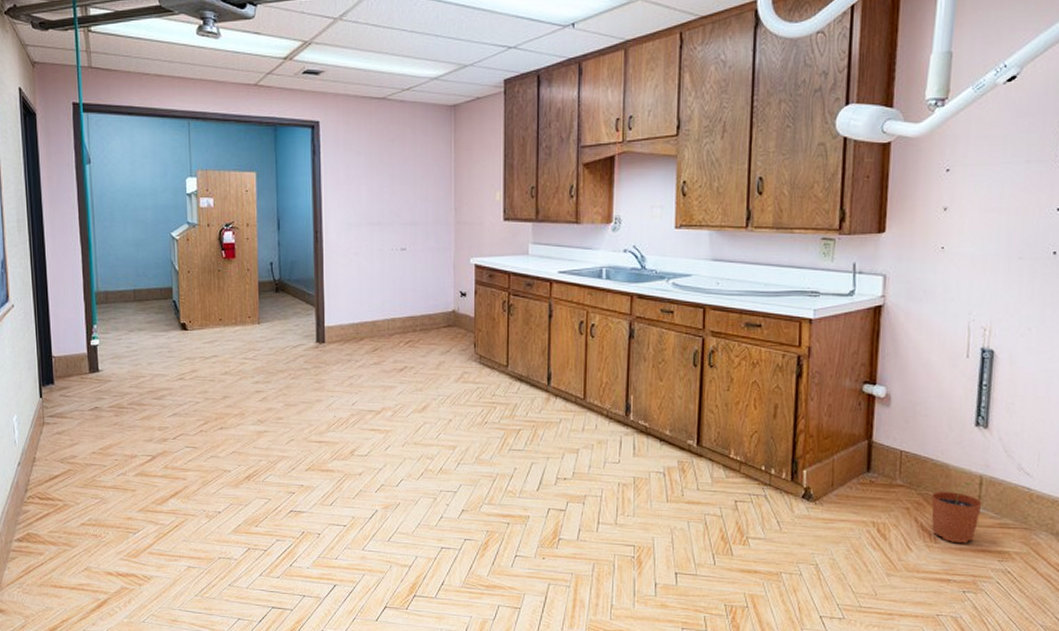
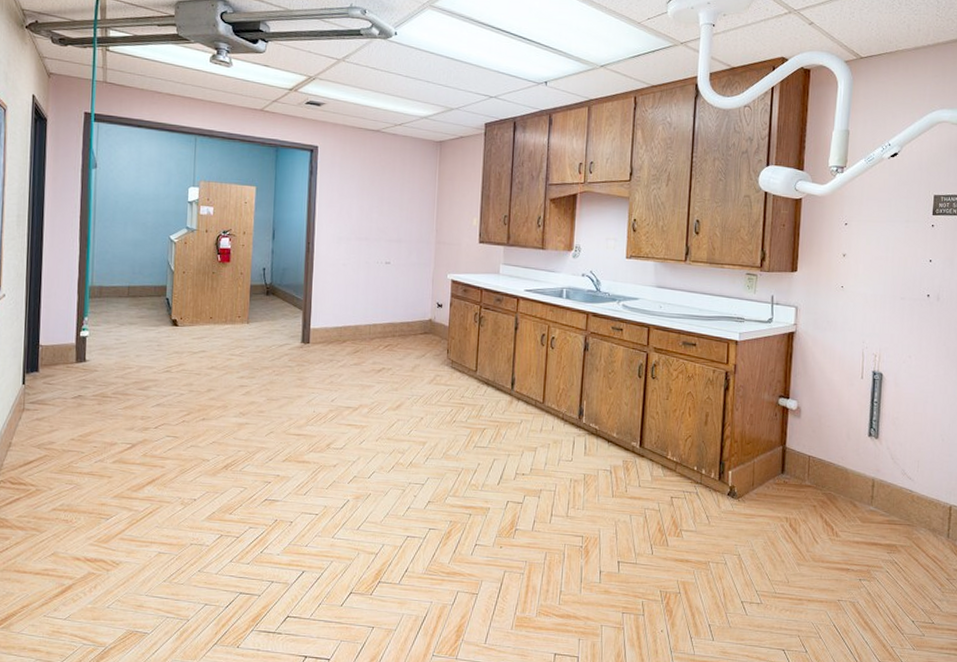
plant pot: present [931,481,982,544] -> none [833,484,874,538]

